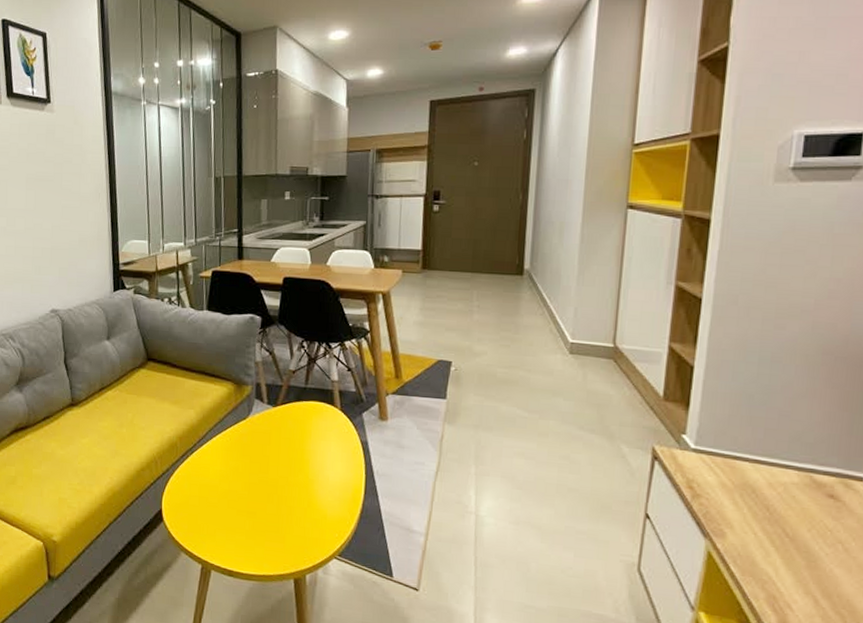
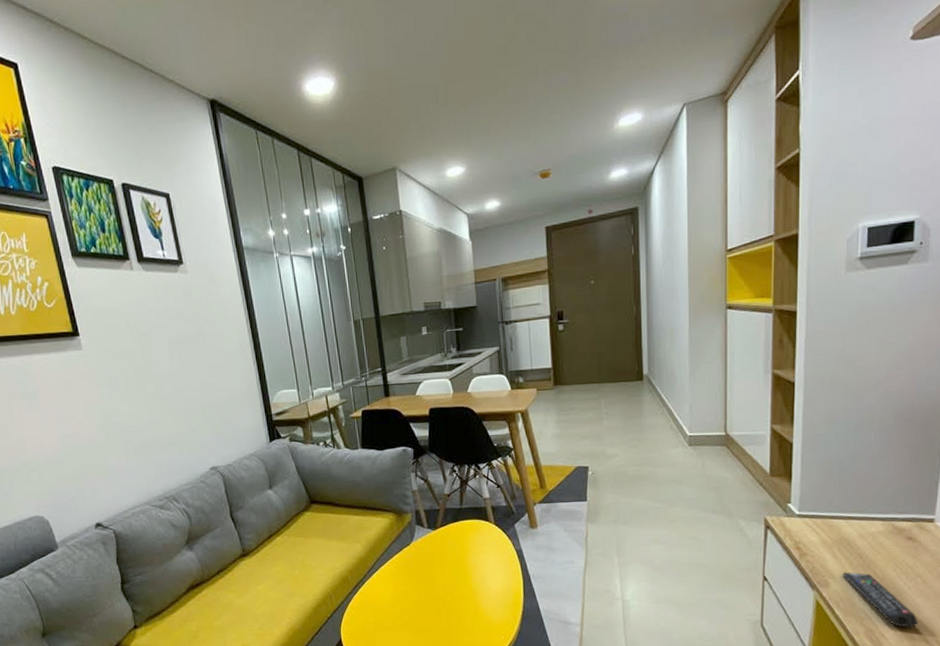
remote control: none [743,523,835,602] -> present [842,572,918,628]

